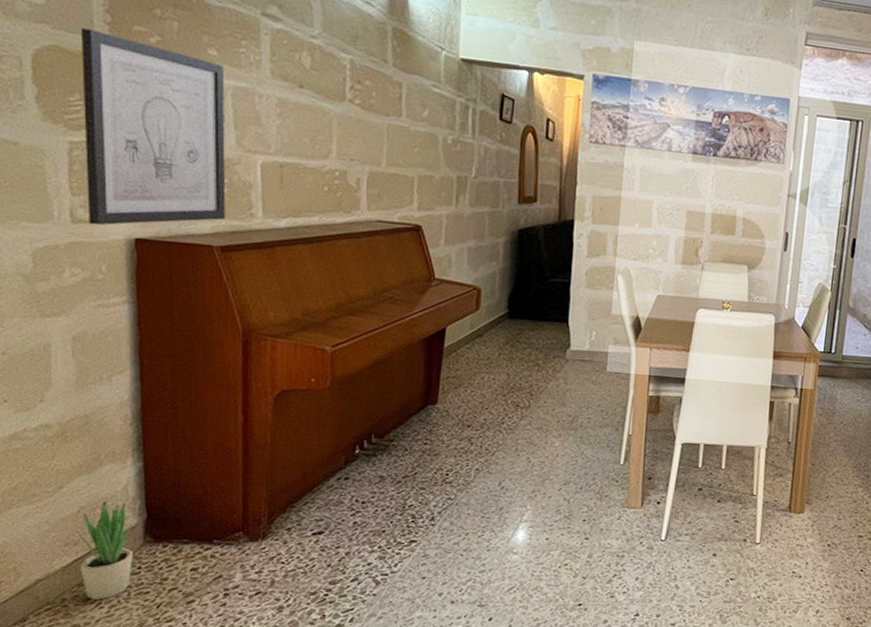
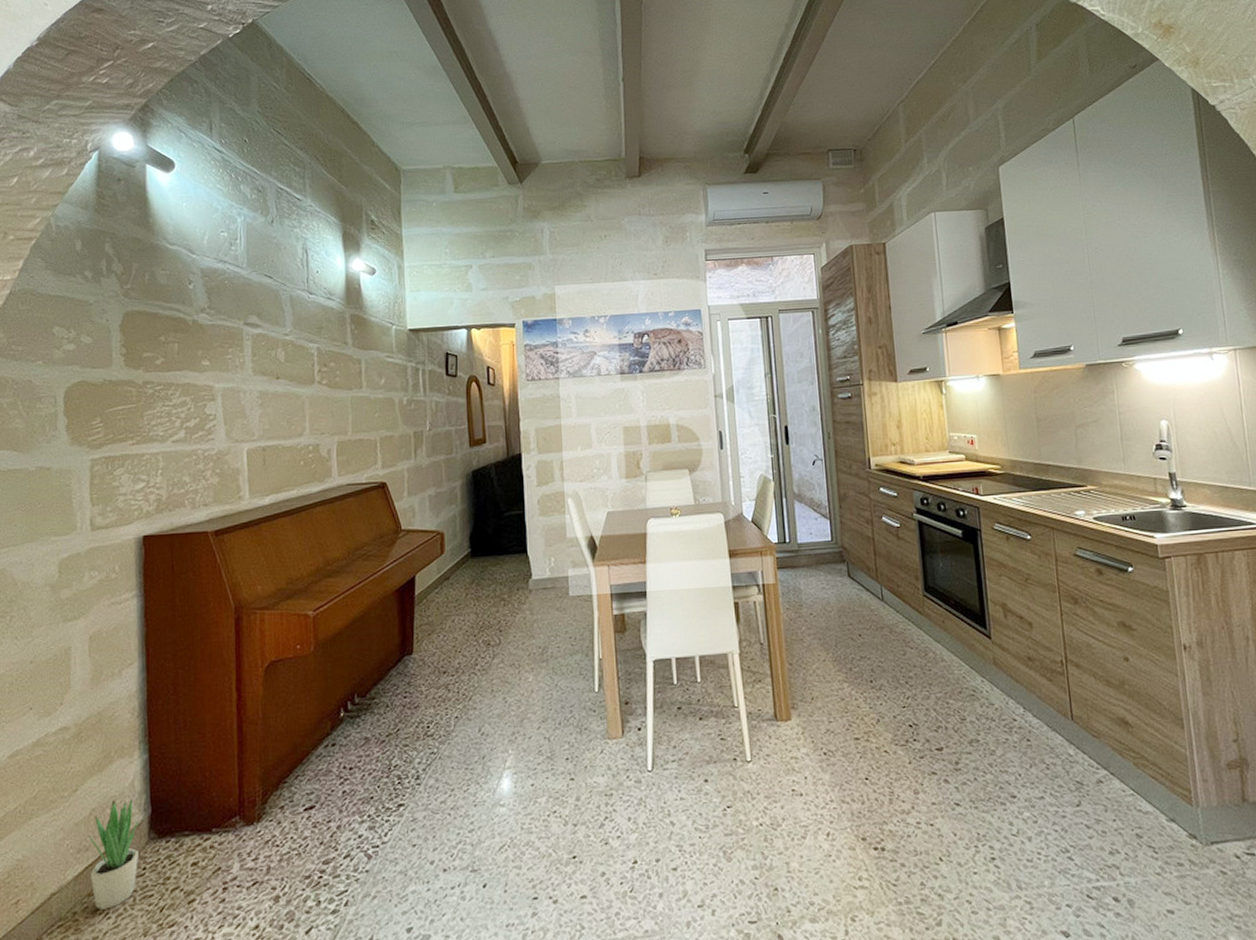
wall art: present [80,28,226,225] -> none [102,362,218,530]

